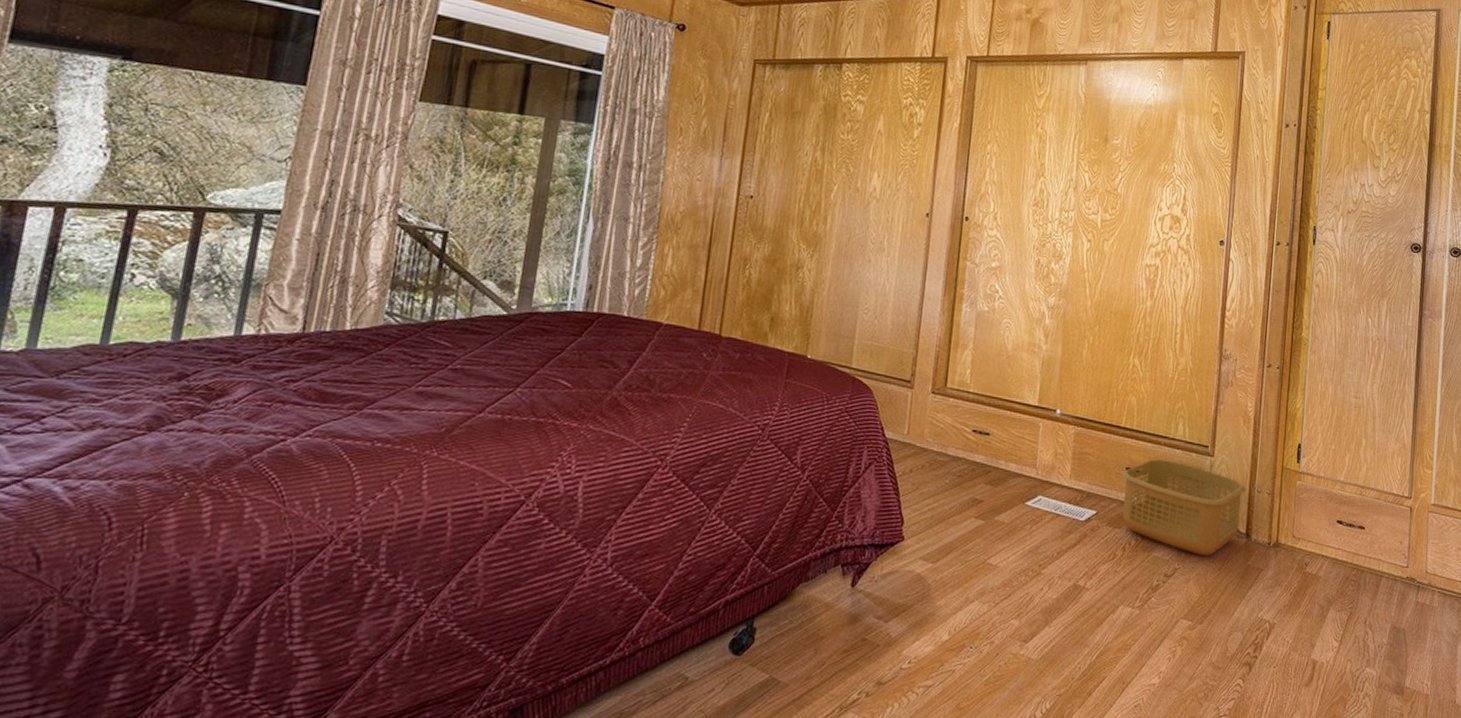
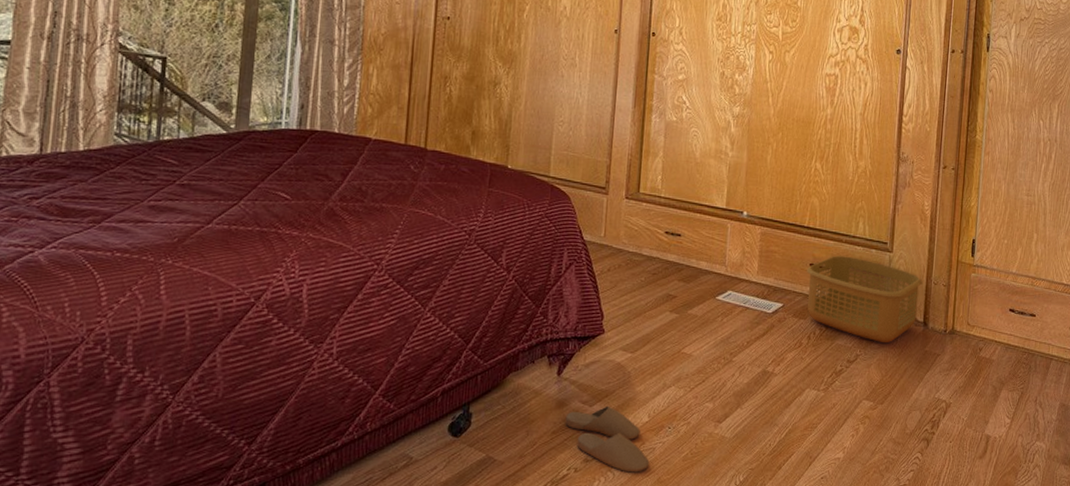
slippers: none [857,622,949,698] -> present [565,406,650,473]

